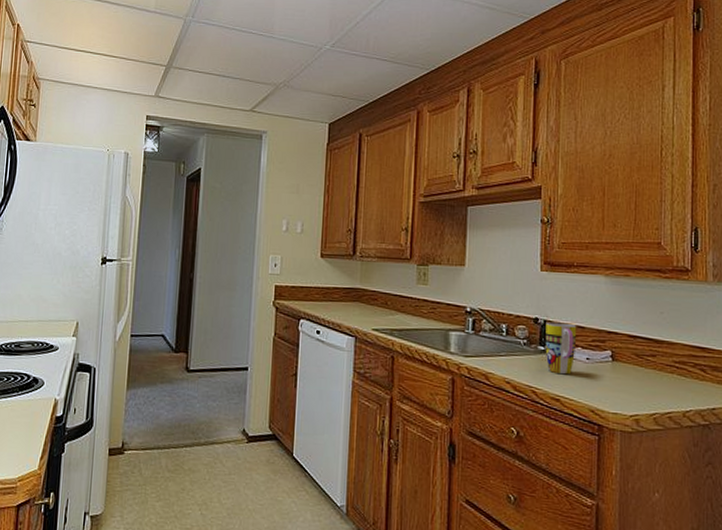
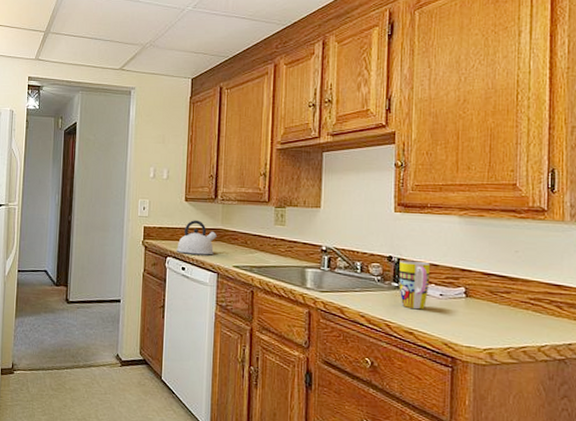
kettle: none [311,278,355,317] -> present [176,220,217,255]

